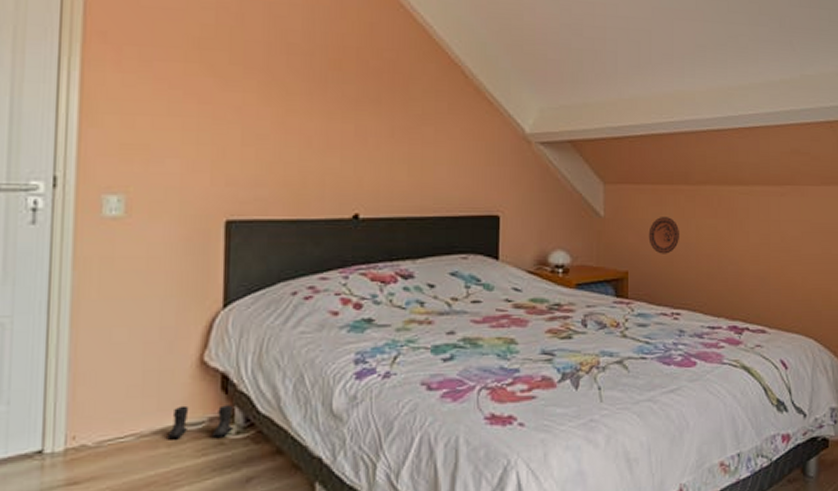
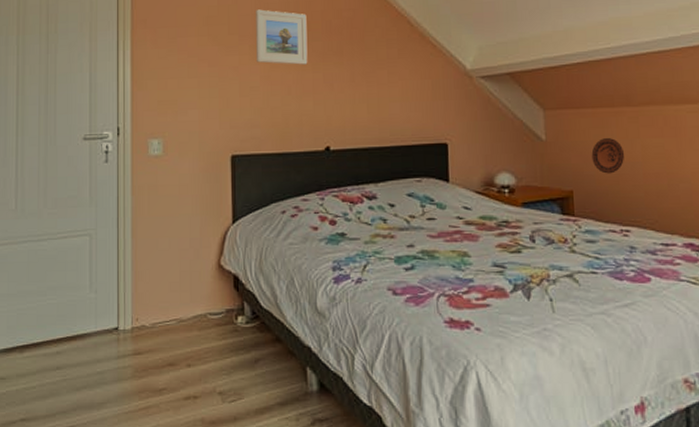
boots: present [167,405,233,440] -> none [198,299,243,325]
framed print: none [267,36,337,112] -> present [256,9,308,65]

